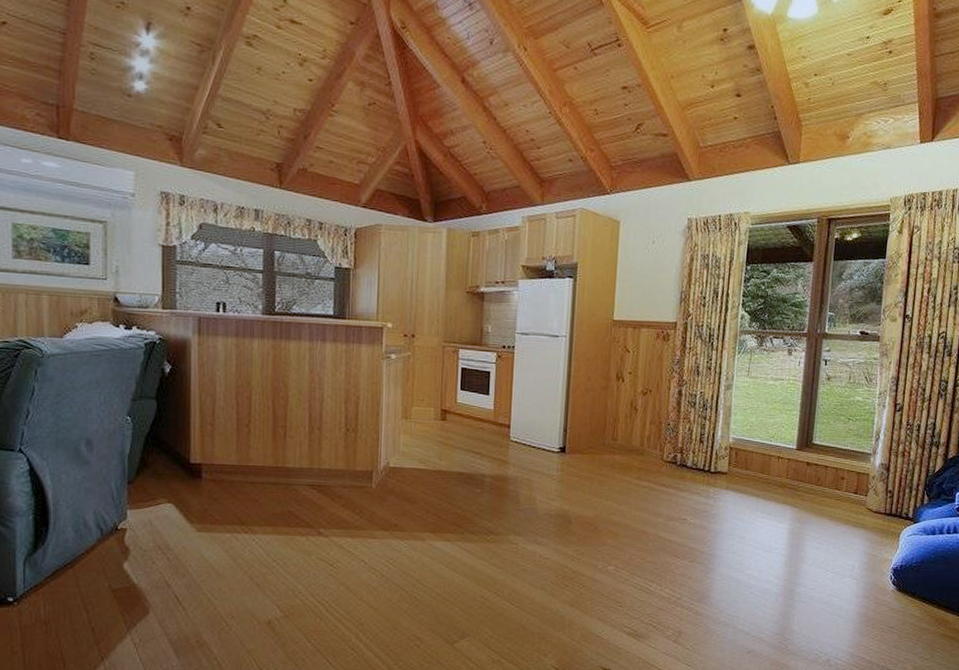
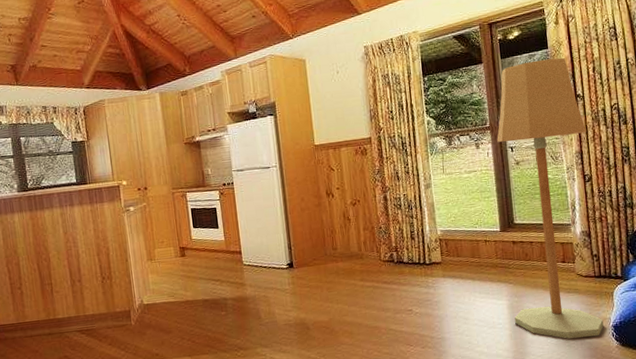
floor lamp: none [793,269,908,577] -> present [497,57,604,339]

